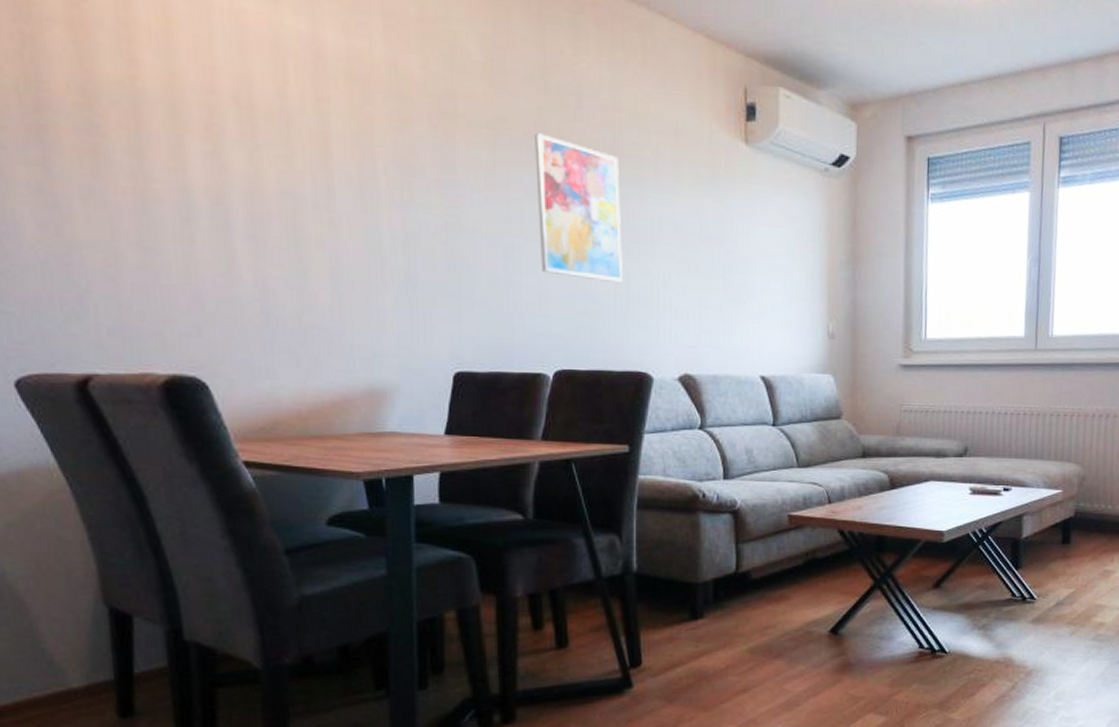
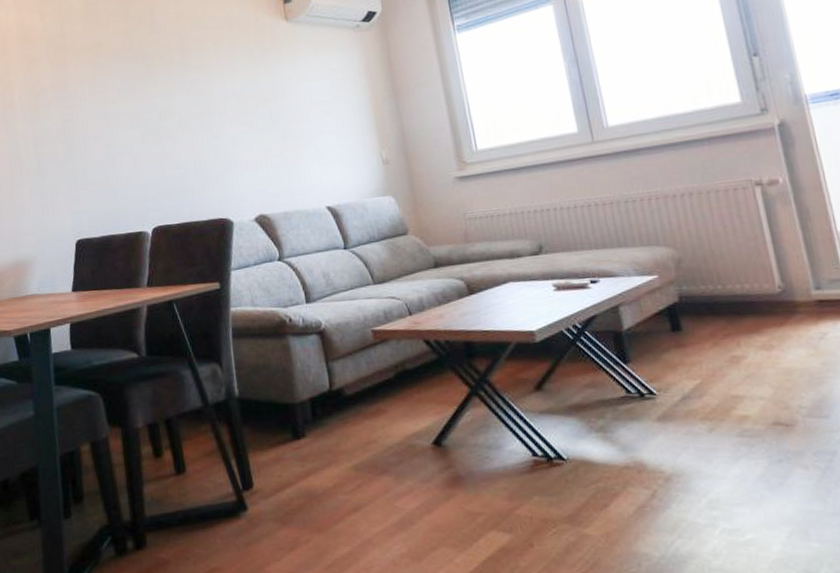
wall art: present [535,133,623,282] -> none [122,48,200,151]

